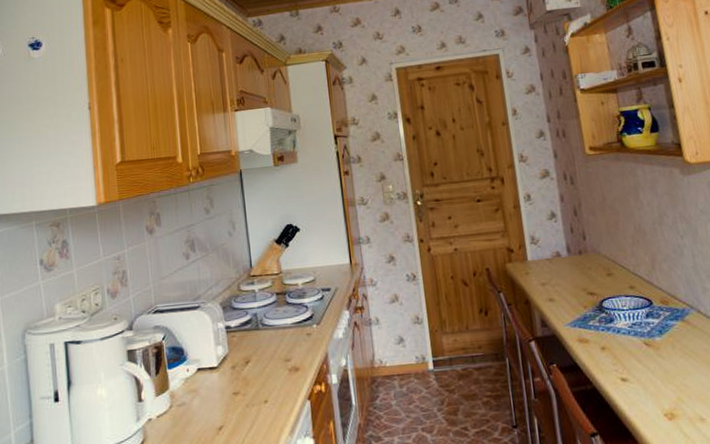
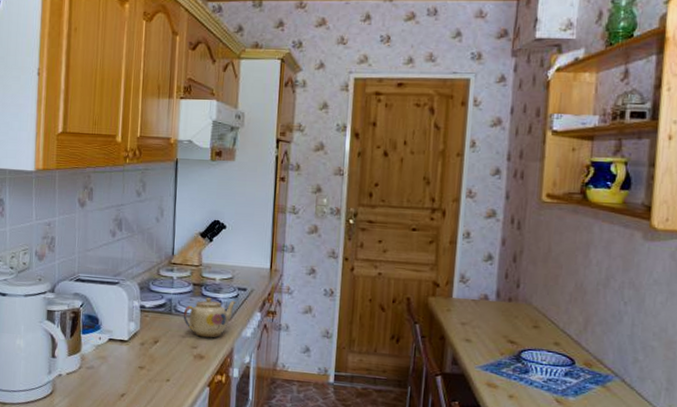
teapot: none [271,302,323,348] -> present [183,296,237,338]

